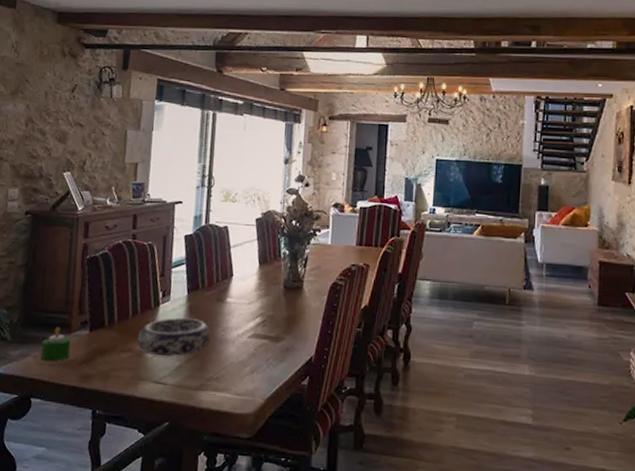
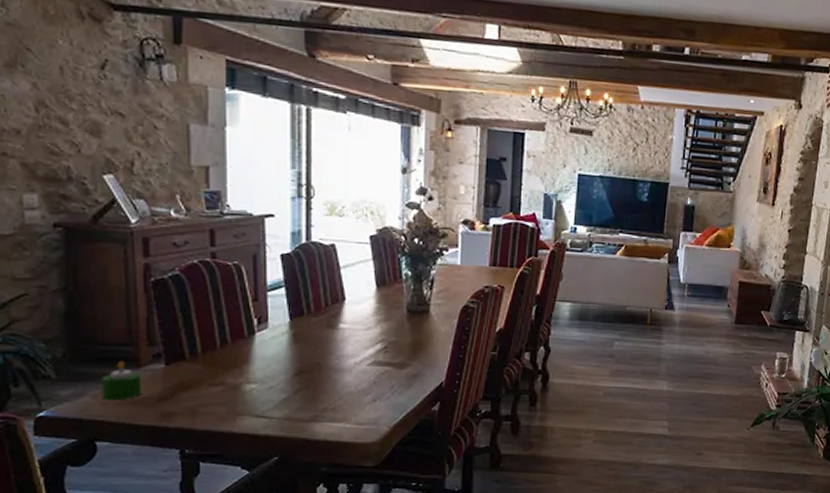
decorative bowl: present [137,318,211,357] -> none [230,347,322,389]

